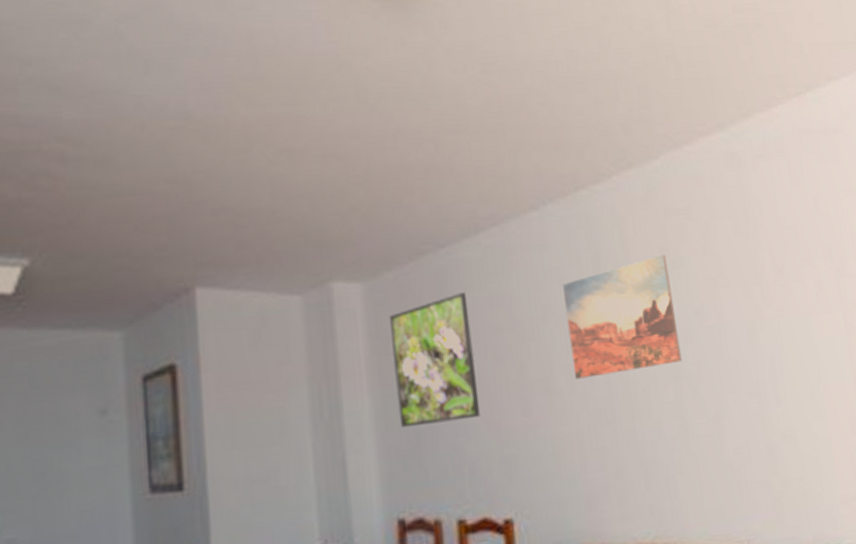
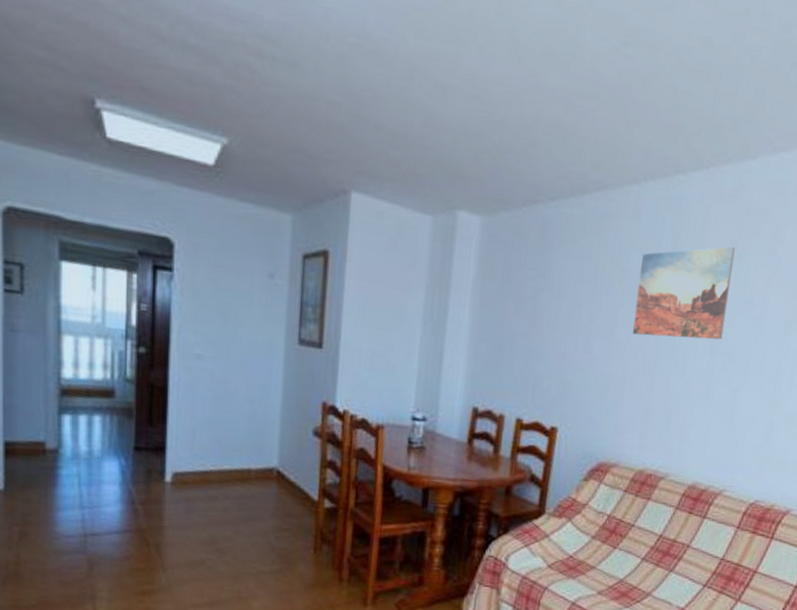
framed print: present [390,292,481,428] -> none [489,242,562,346]

